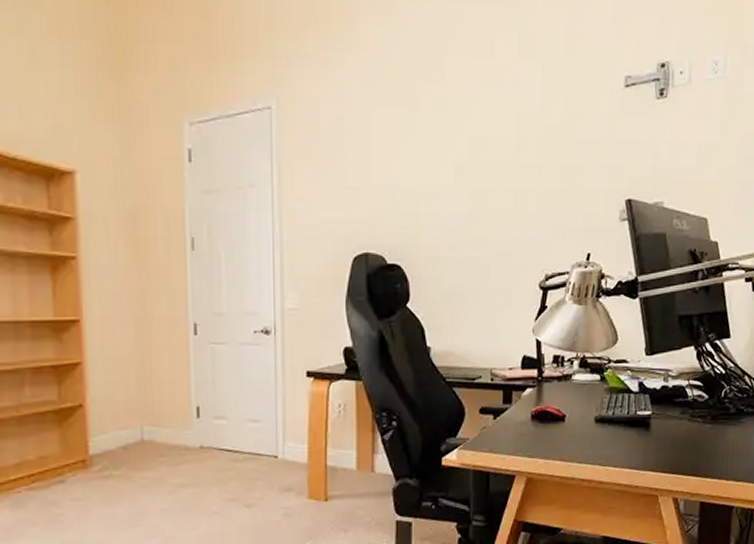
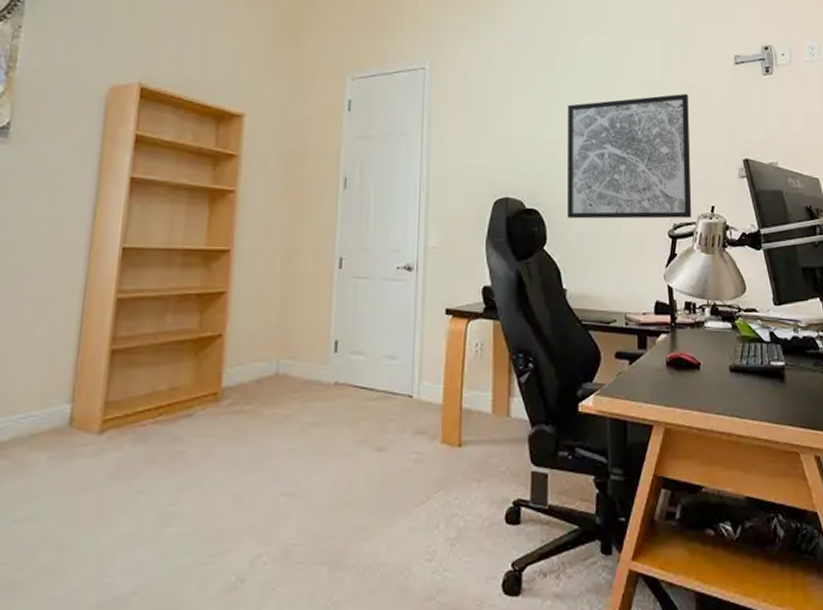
wall art: none [432,125,569,273] -> present [568,93,692,219]

